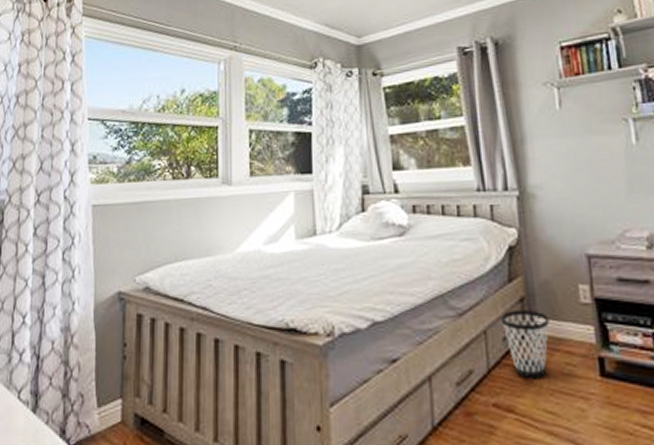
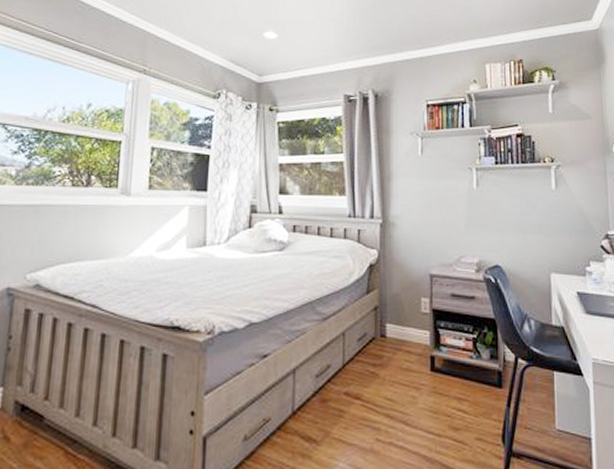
wastebasket: present [500,310,550,378] -> none [357,317,396,371]

